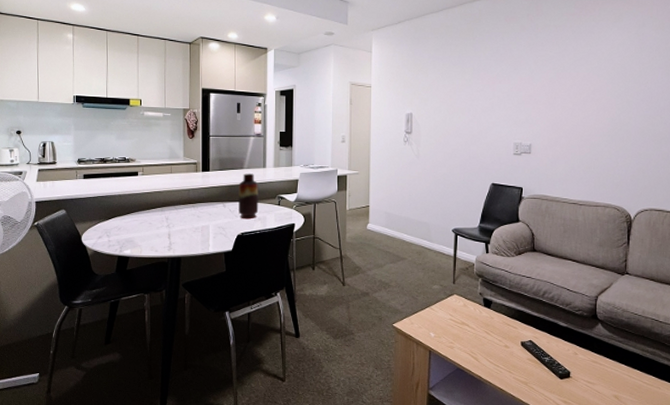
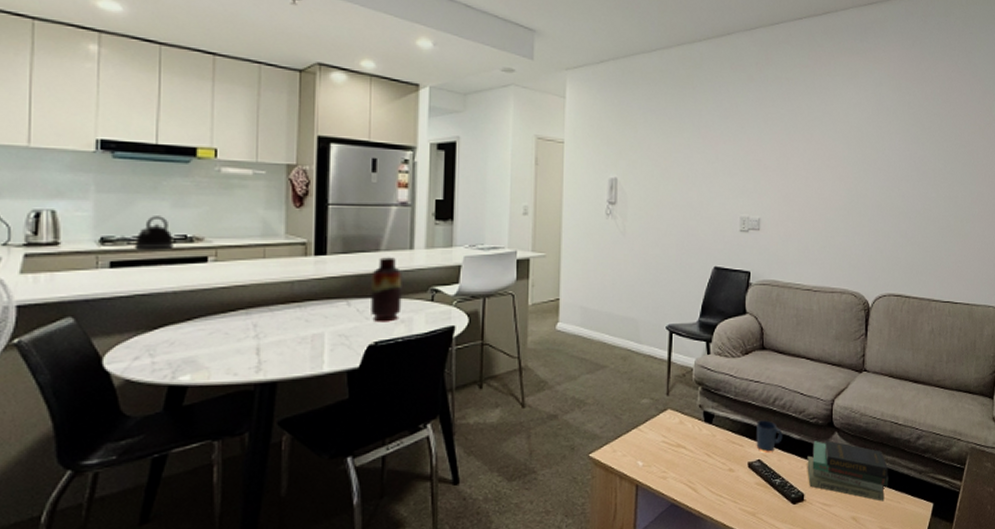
kettle: none [97,145,118,167] -> present [134,216,174,250]
mug: none [528,309,551,335] -> present [756,420,783,452]
books: none [573,329,650,385] -> present [807,440,889,502]

